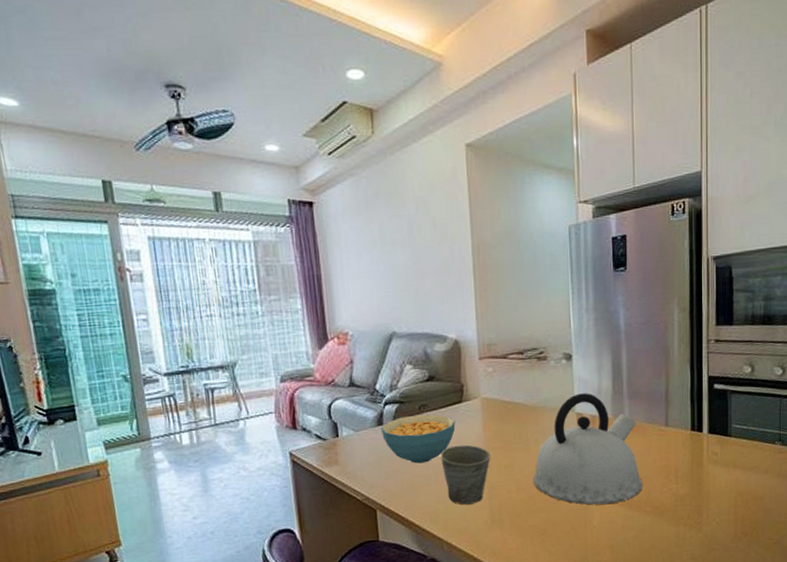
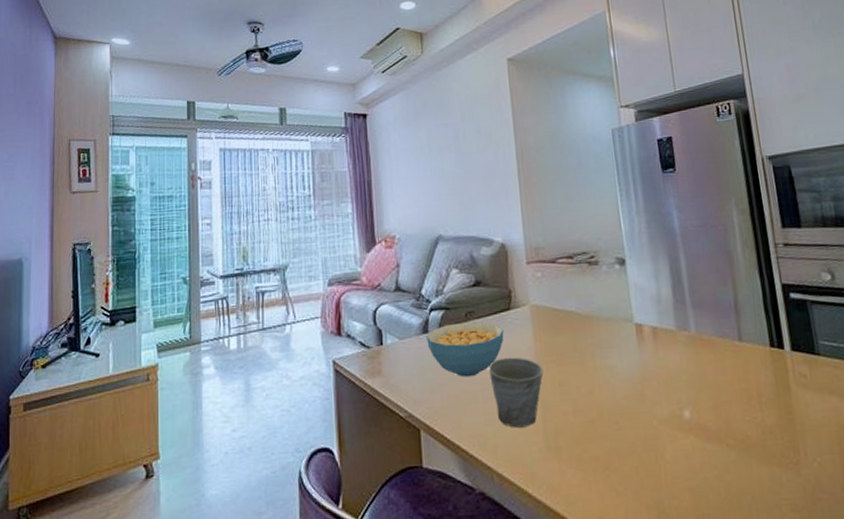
kettle: present [532,393,643,505] -> none [591,301,721,435]

